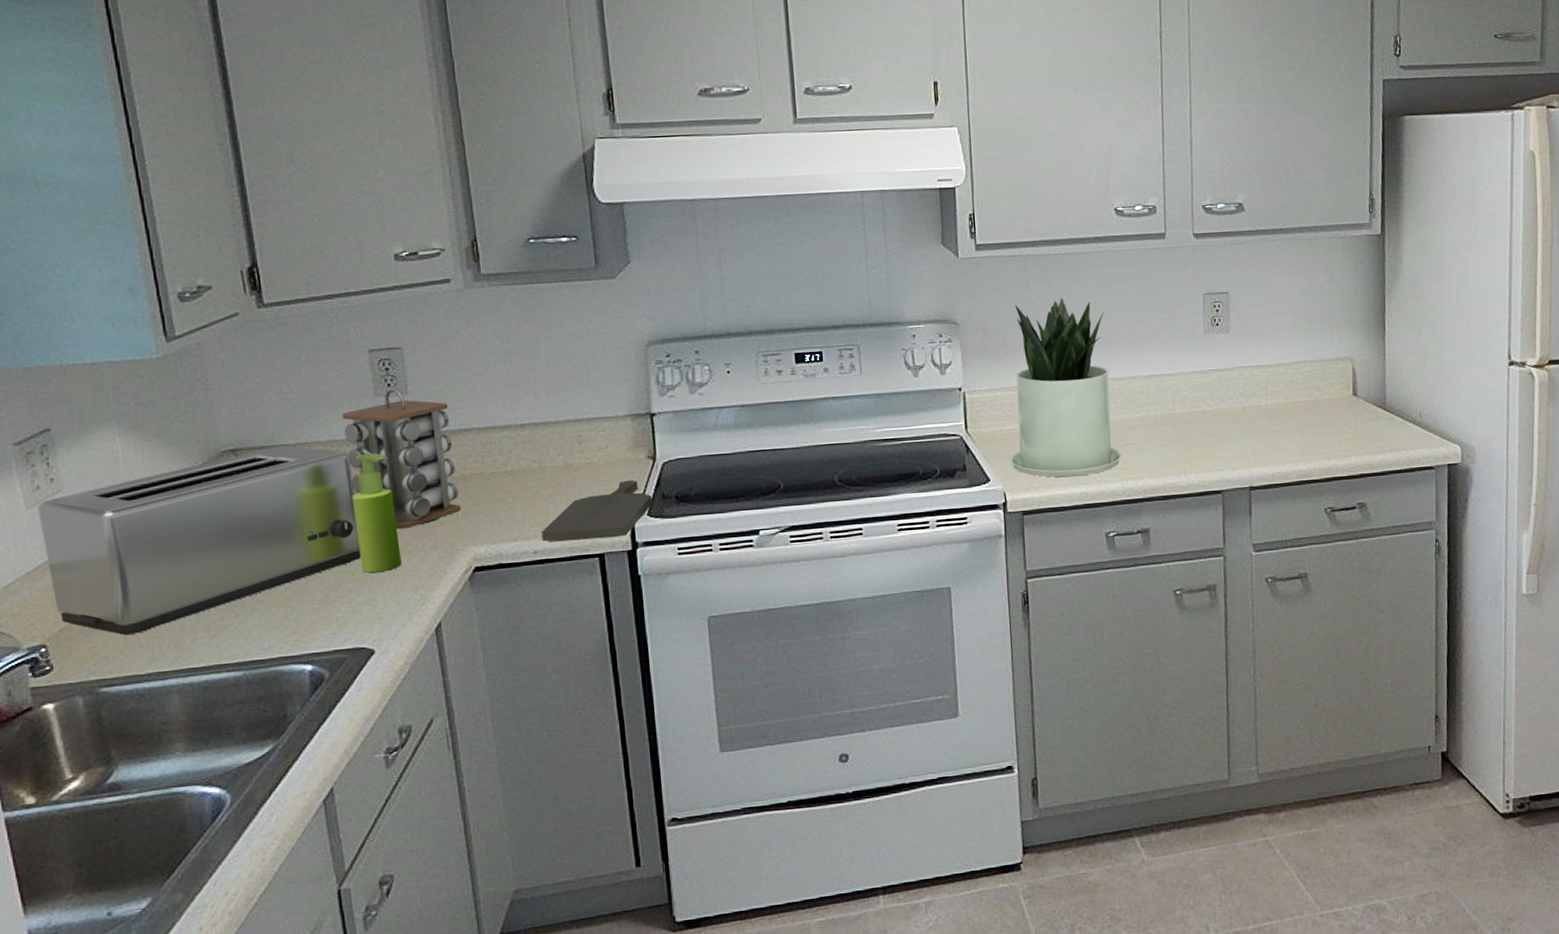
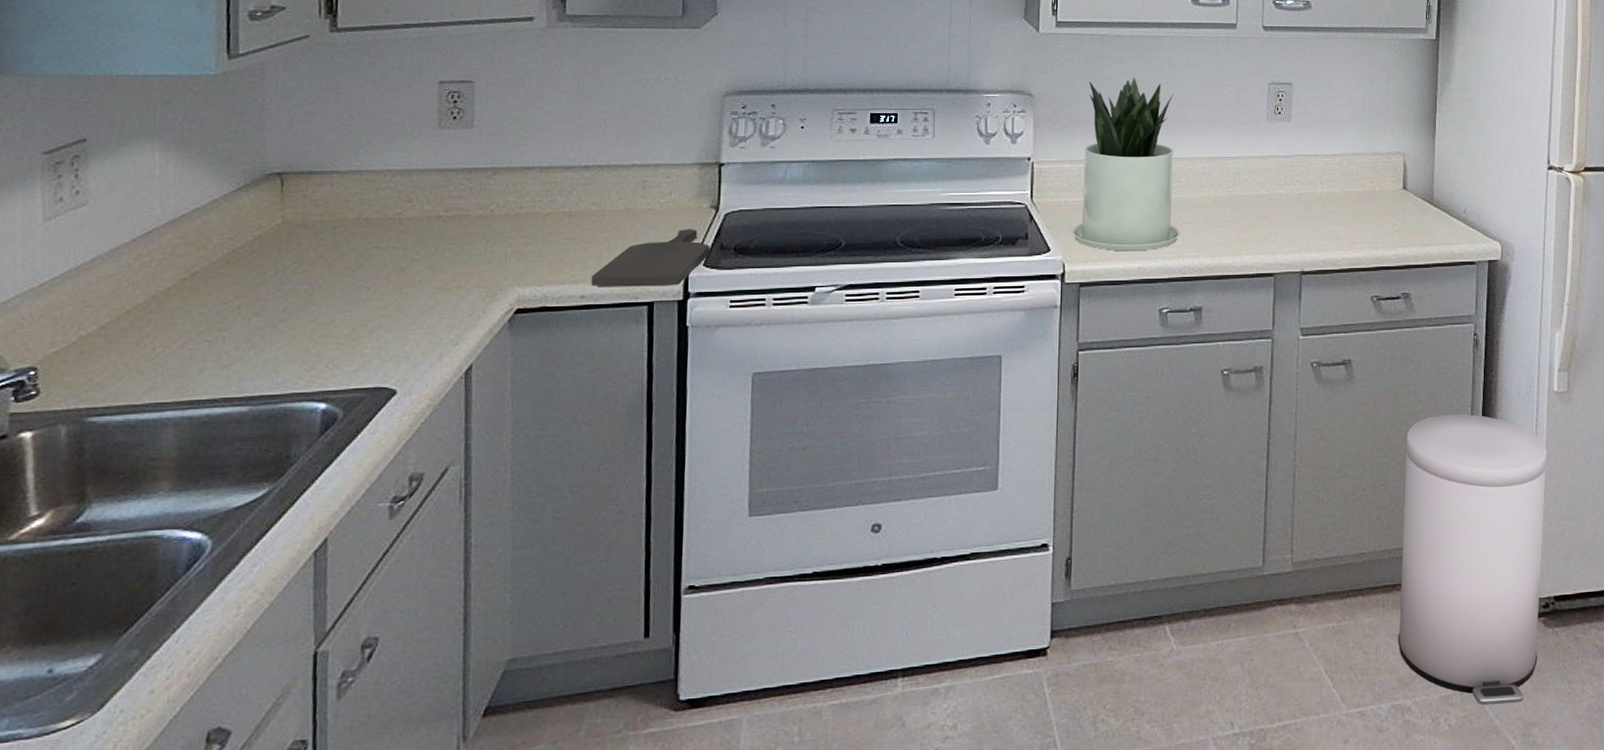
toaster: present [37,445,361,636] -> none [55,172,402,362]
spice rack: present [342,388,461,530] -> none [400,121,513,265]
soap dispenser: present [351,452,402,573] -> none [396,185,442,309]
pedal bin: none [1368,621,1518,903] -> present [1398,414,1548,705]

